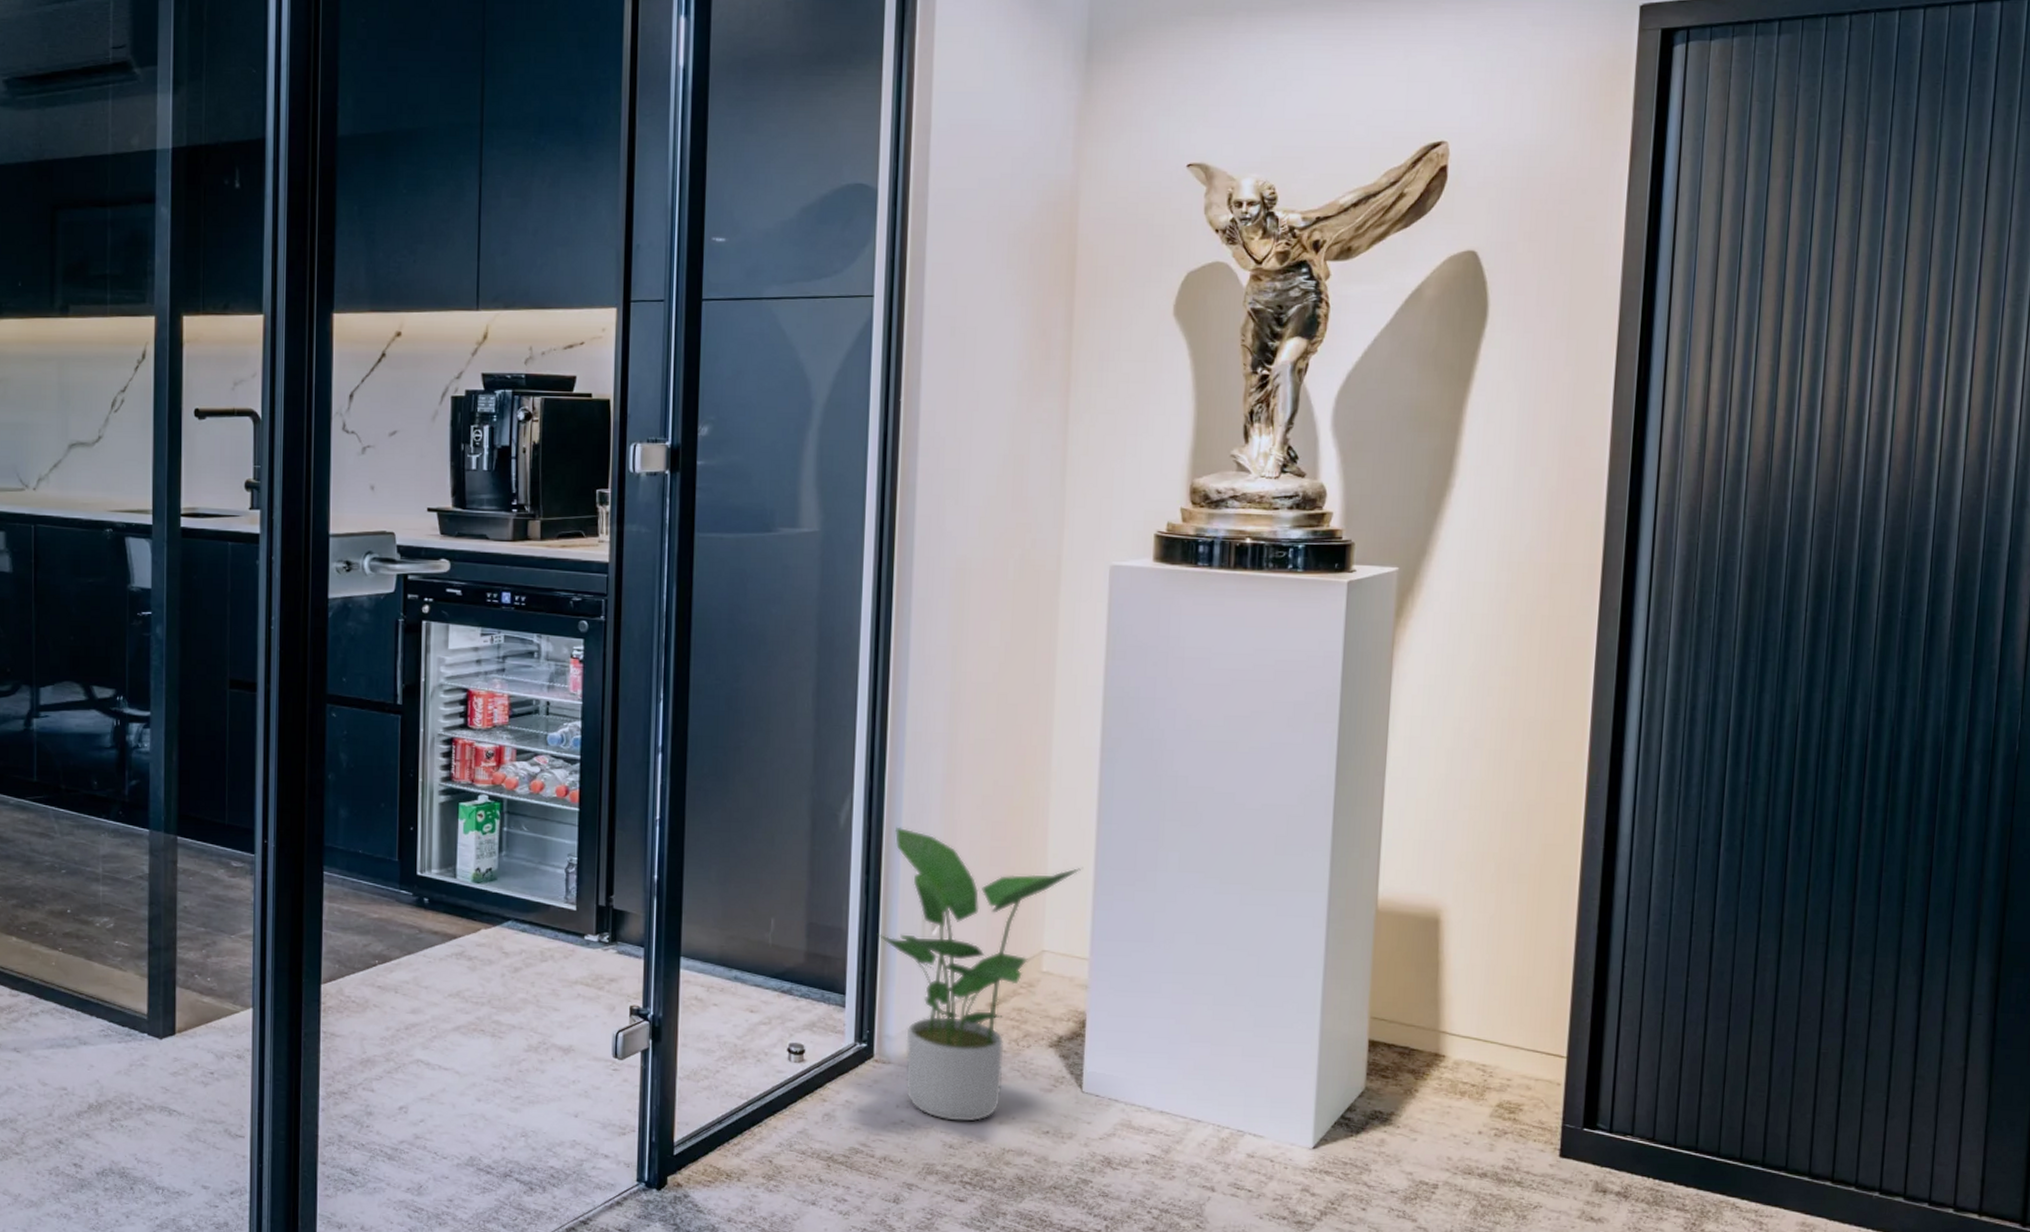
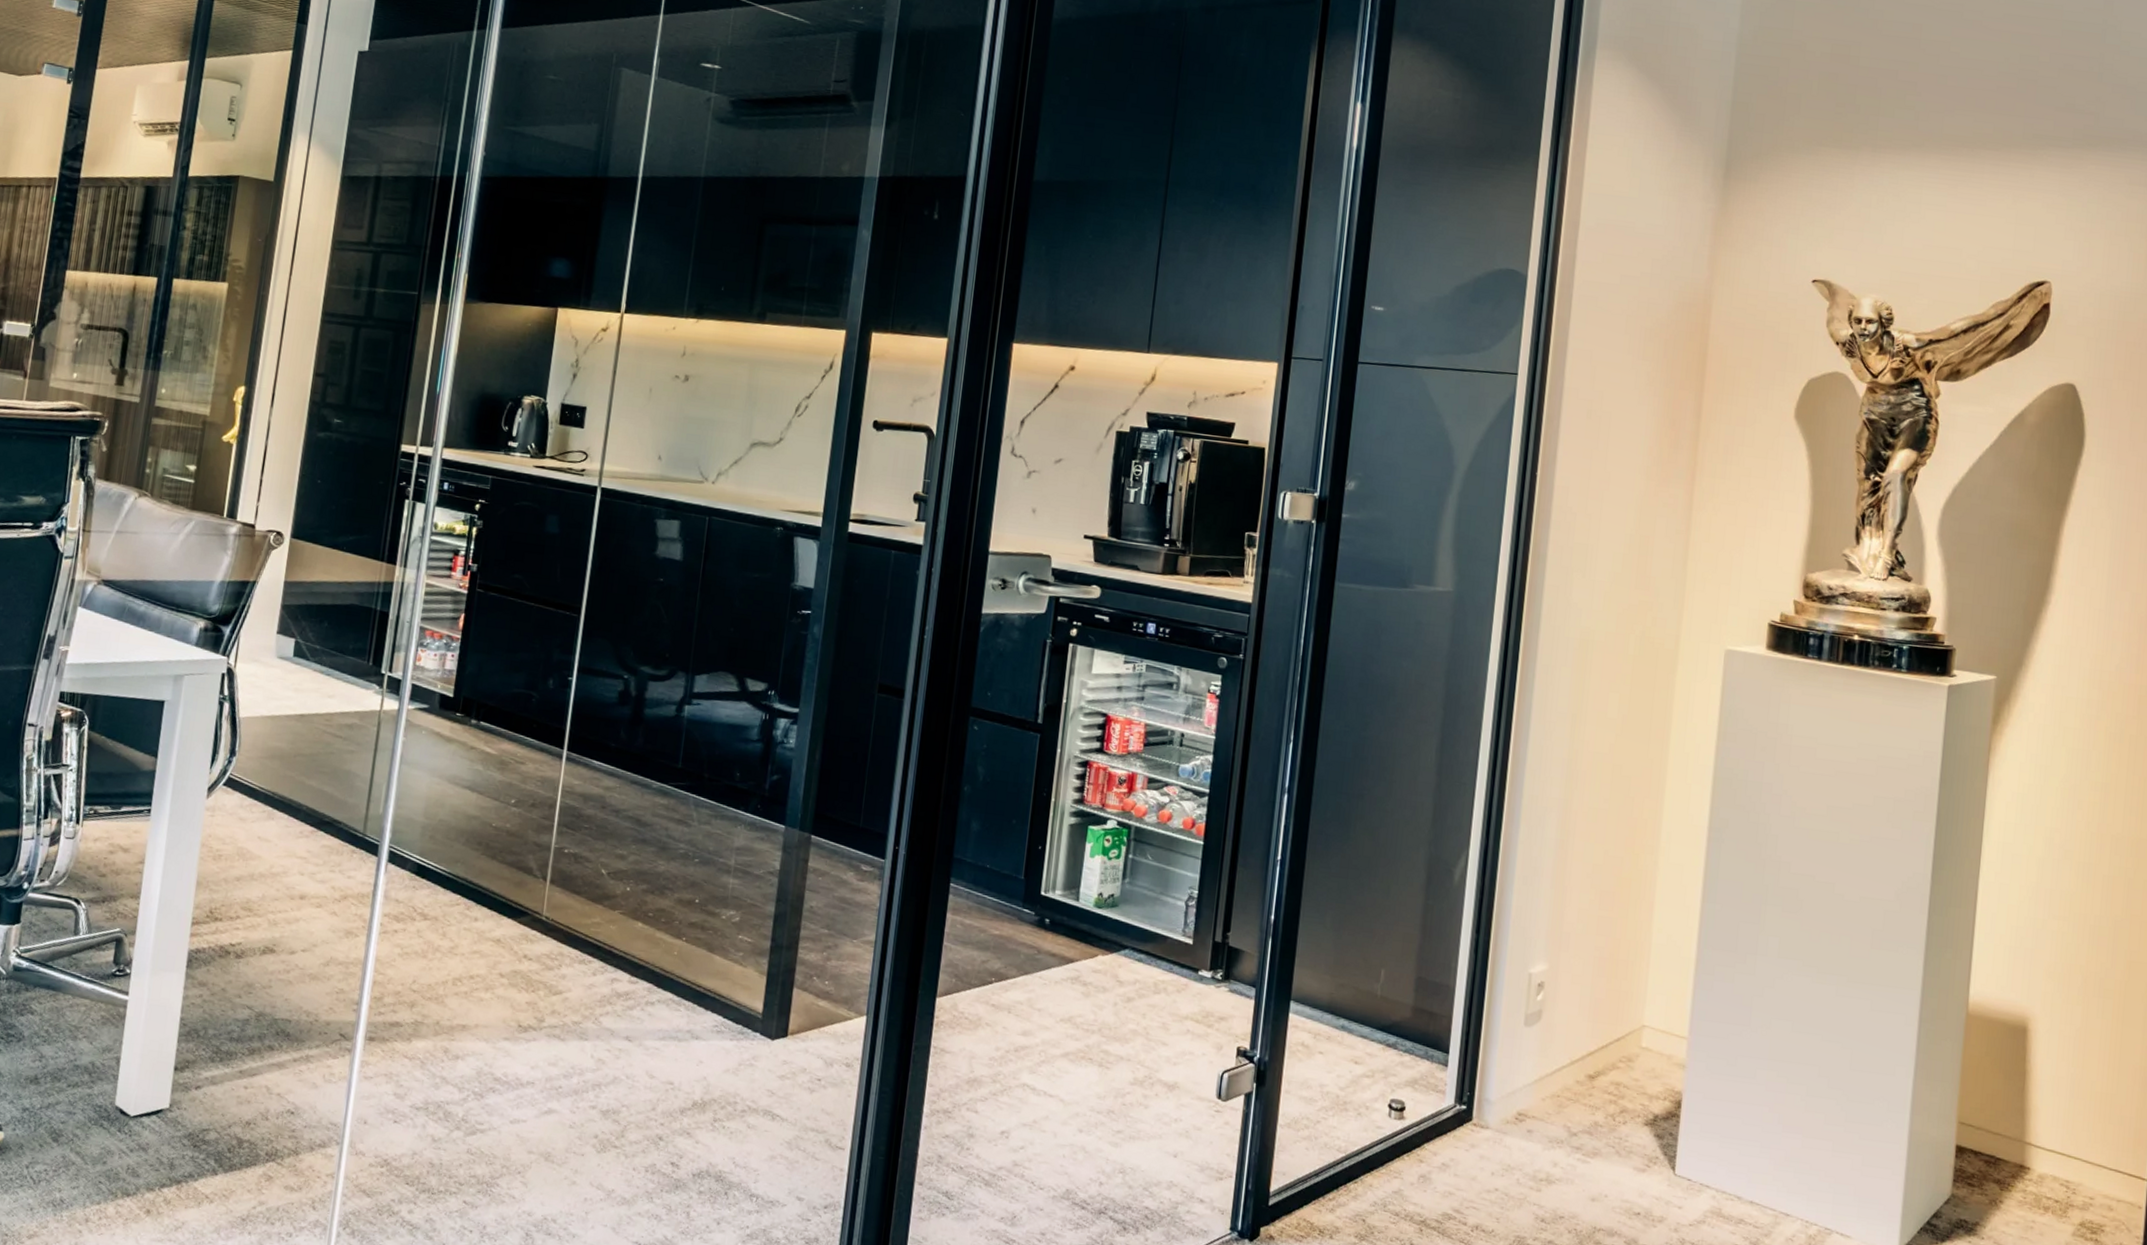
potted plant: present [877,826,1084,1122] -> none [1483,887,1687,1196]

